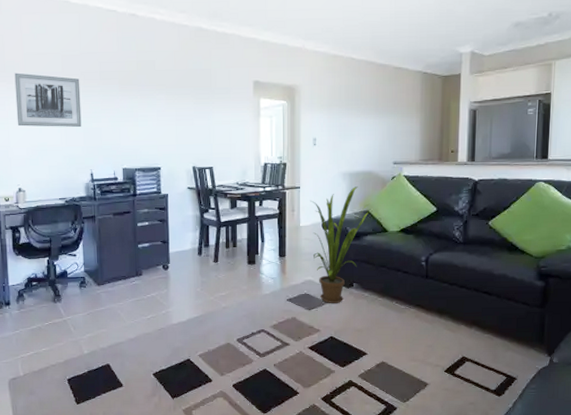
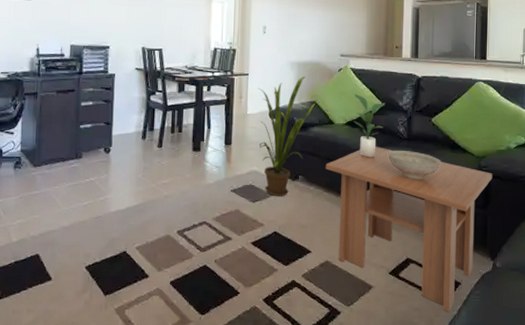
coffee table: none [379,252,552,406] -> present [325,147,493,313]
potted plant: none [407,201,440,263] -> present [353,94,385,158]
decorative bowl: none [442,255,498,283] -> present [387,150,441,180]

